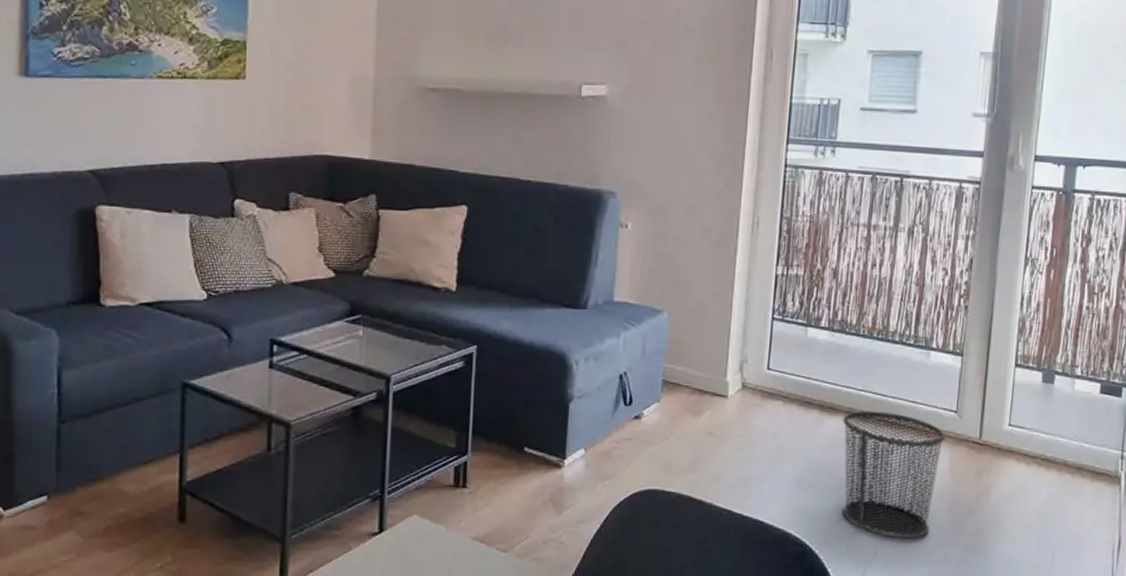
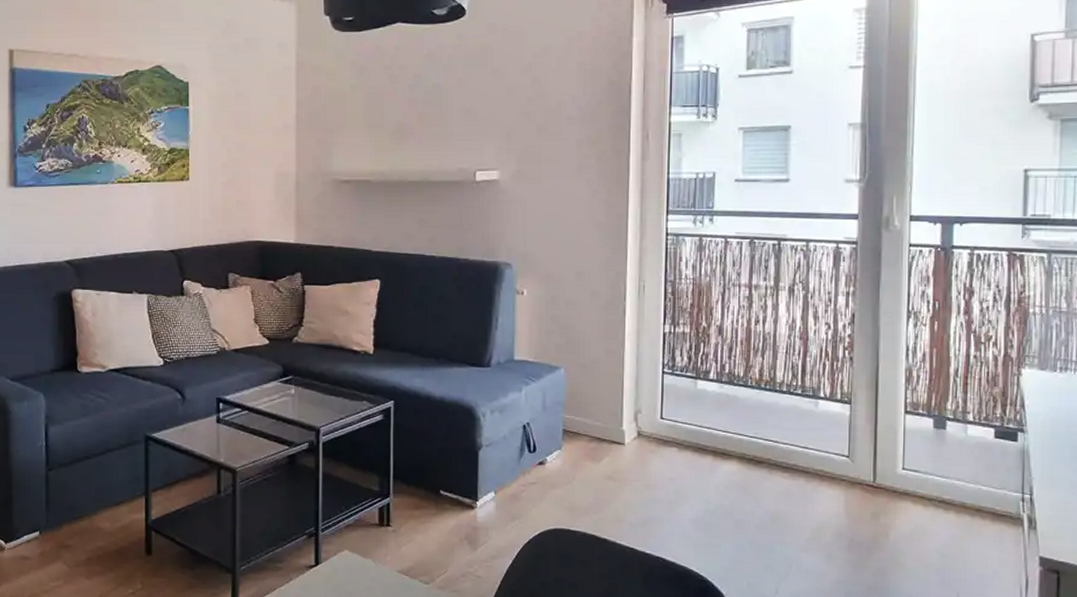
waste bin: present [843,411,945,538] -> none [736,456,839,576]

